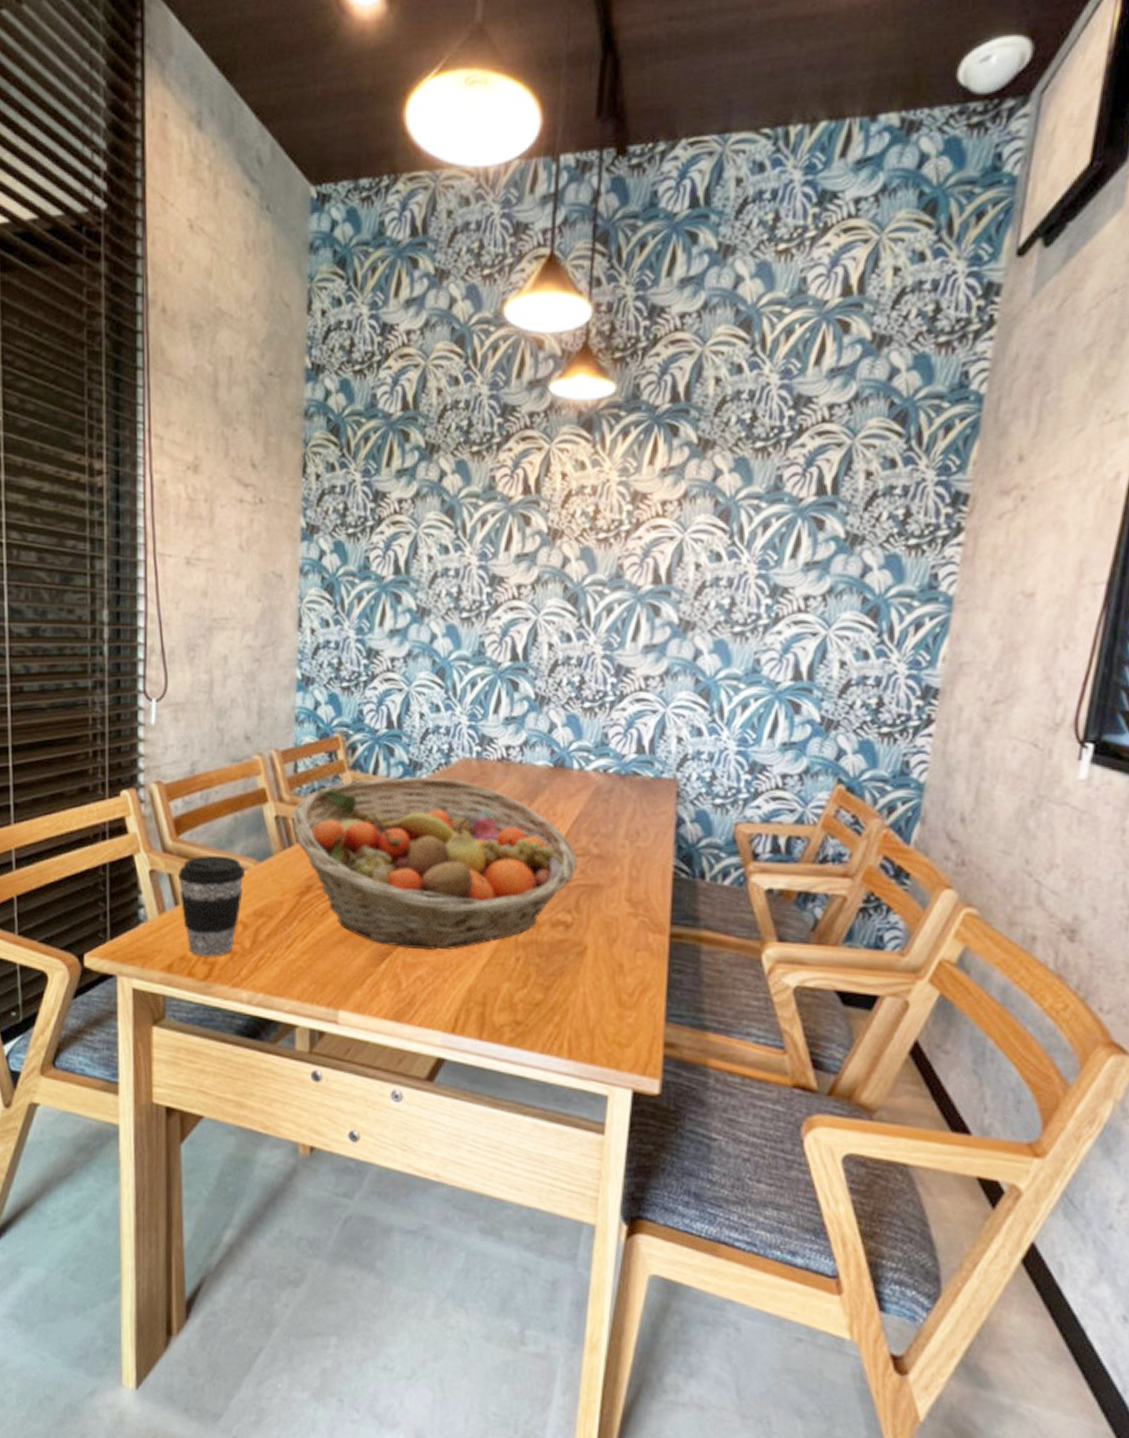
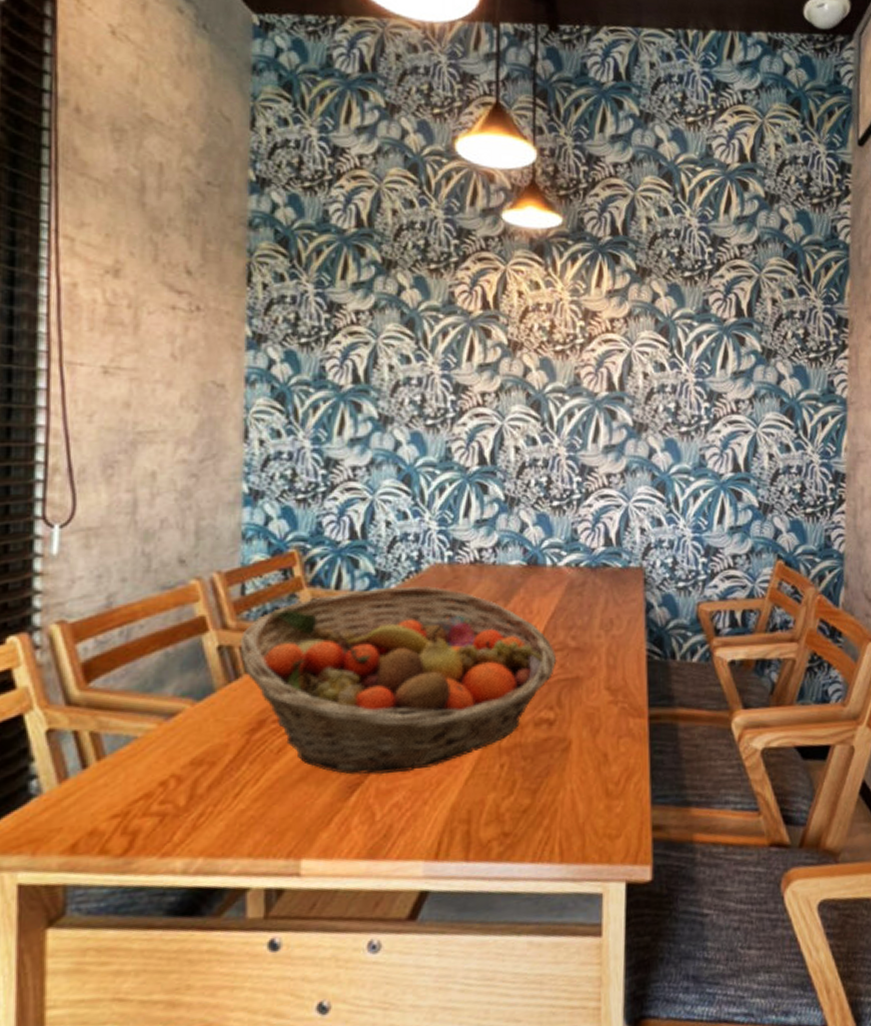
coffee cup: present [177,855,246,957] -> none [86,699,180,827]

